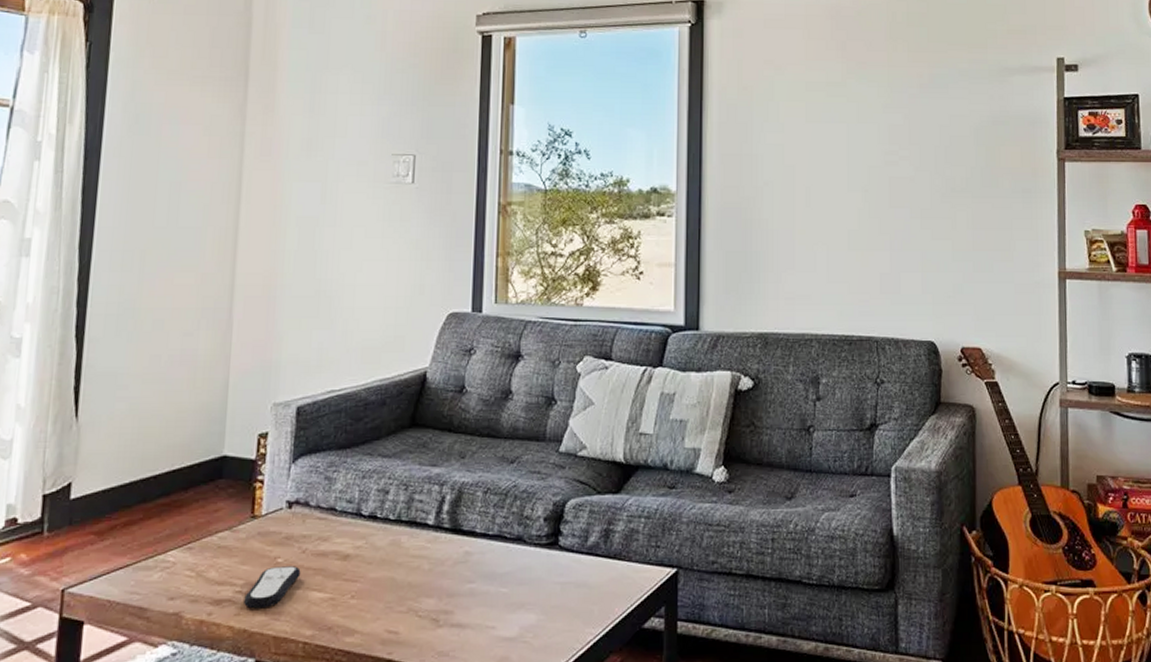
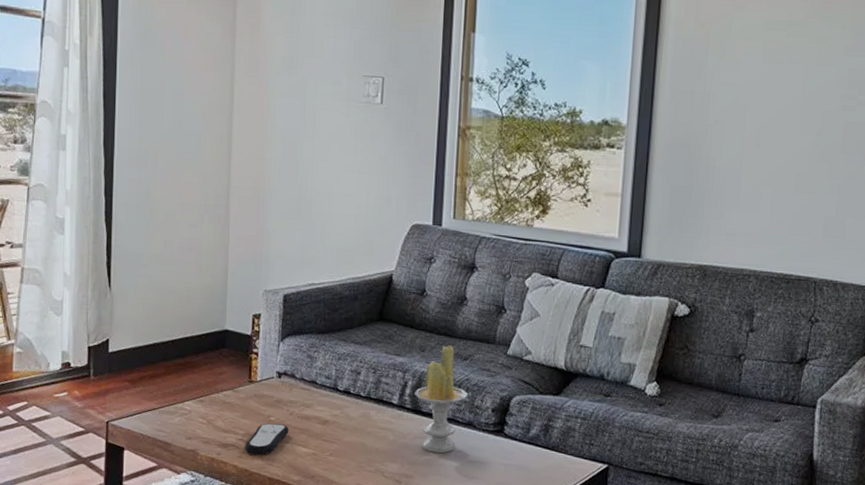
candle: none [454,448,515,579] -> present [415,345,467,454]

